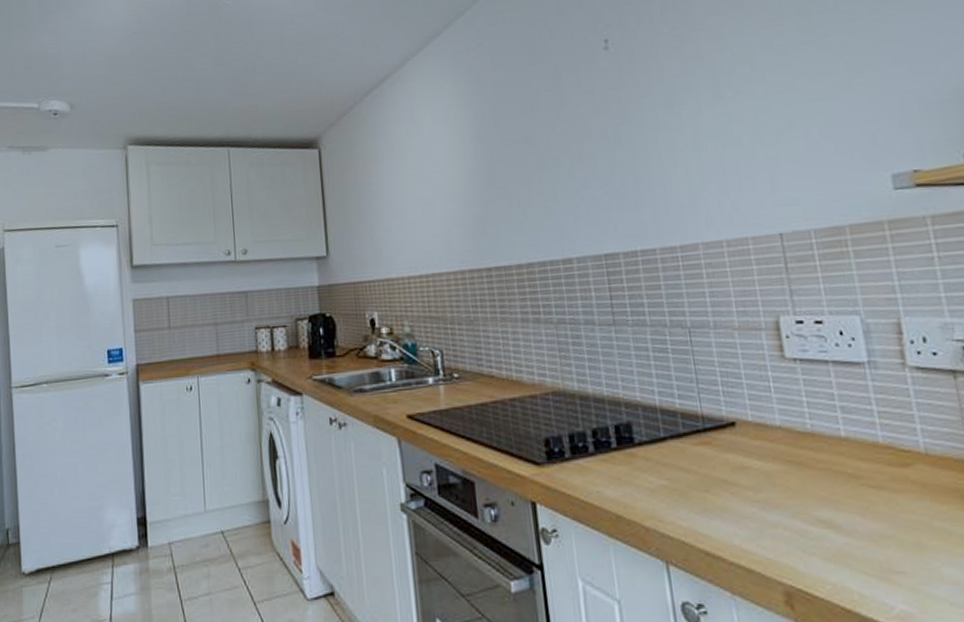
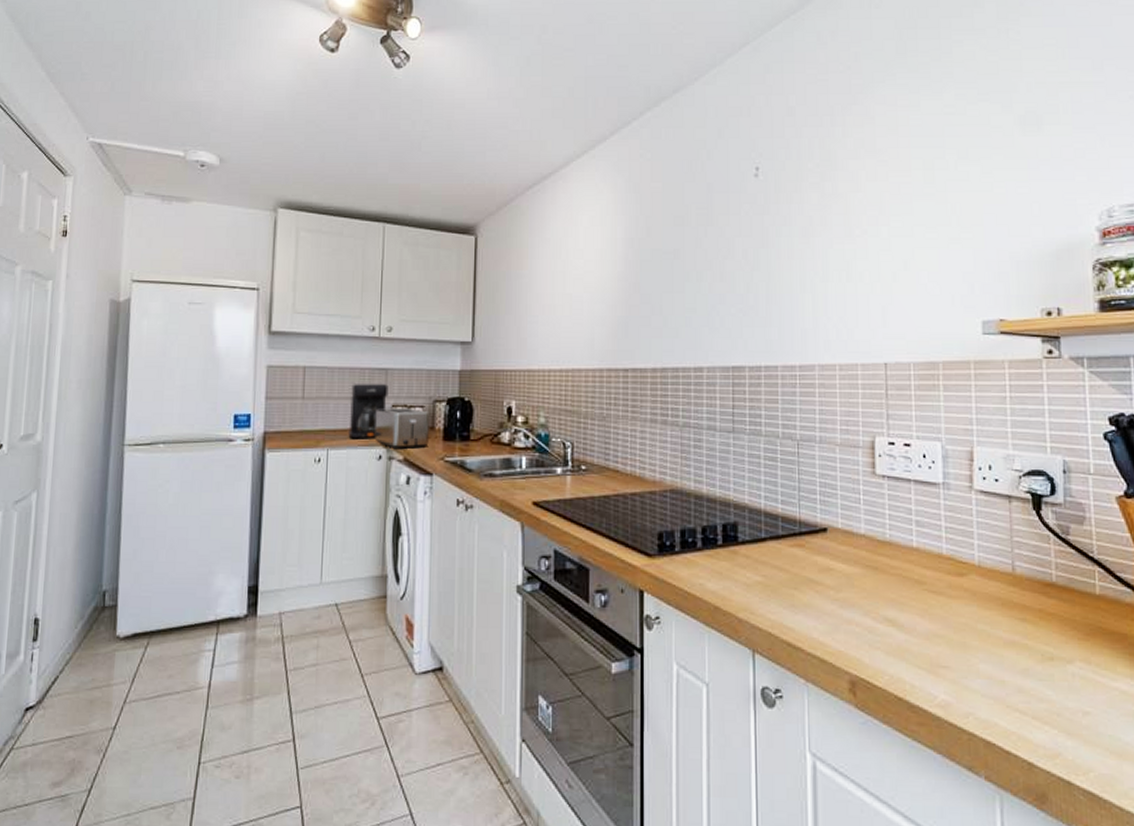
coffee maker: none [214,307,251,365] -> present [348,384,389,439]
toaster: none [239,329,295,372] -> present [374,408,429,450]

